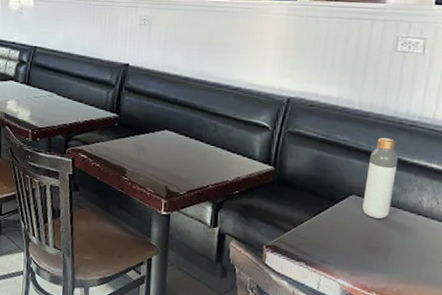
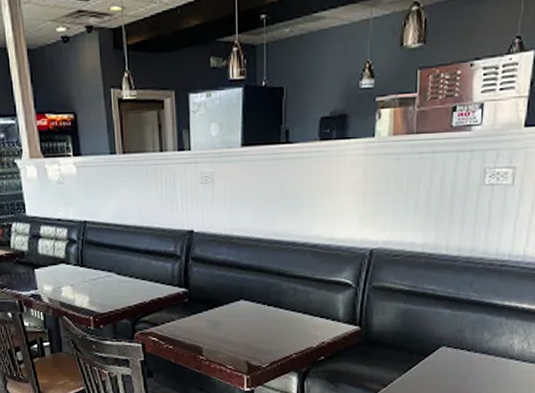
bottle: present [362,138,398,219] -> none [453,282,489,368]

